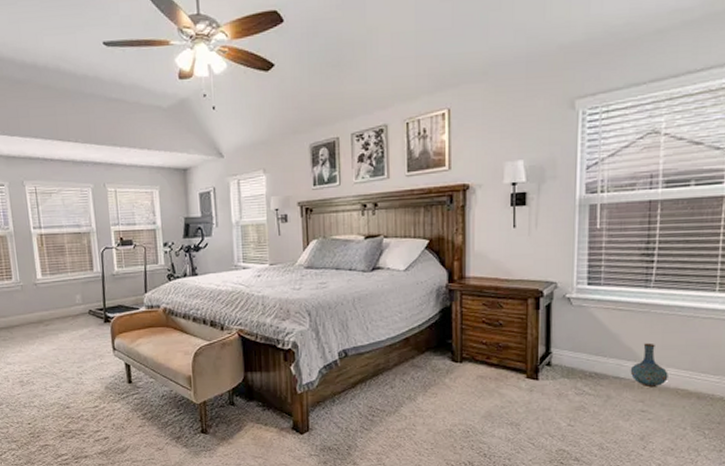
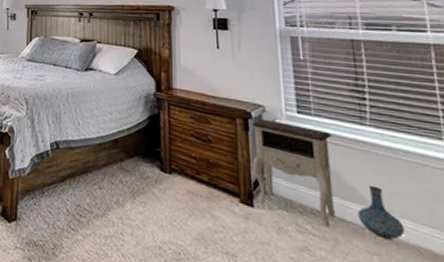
nightstand: none [540,295,617,385] -> present [250,118,335,226]

